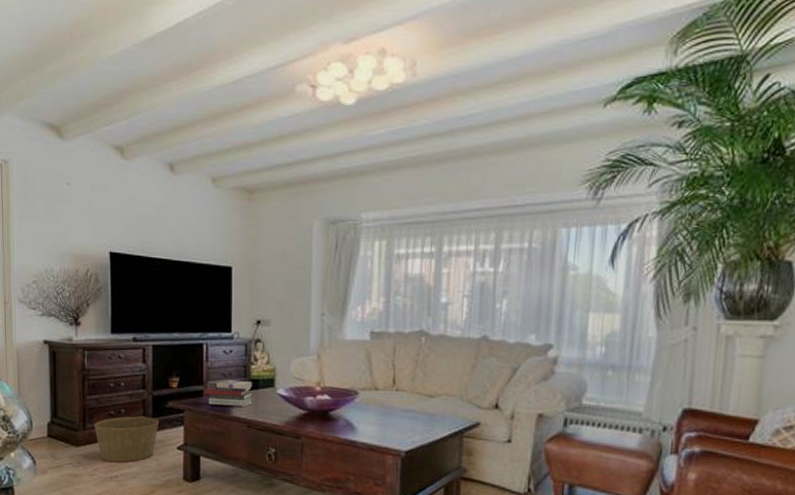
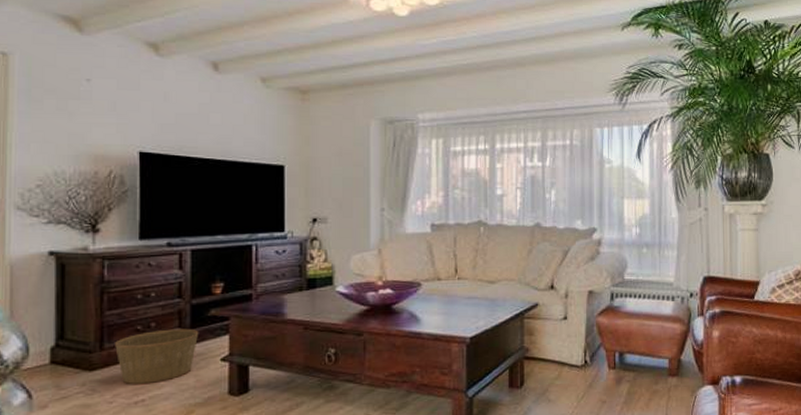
books: present [205,380,253,408] -> none [254,281,309,310]

